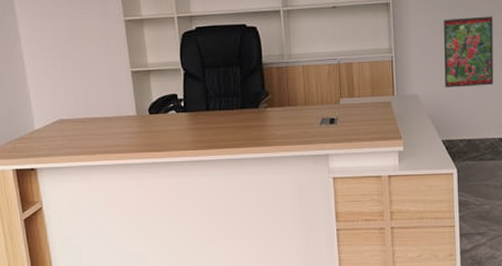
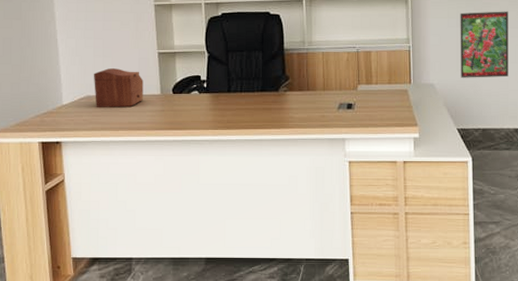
sewing box: none [64,89,119,131] -> present [93,68,143,108]

